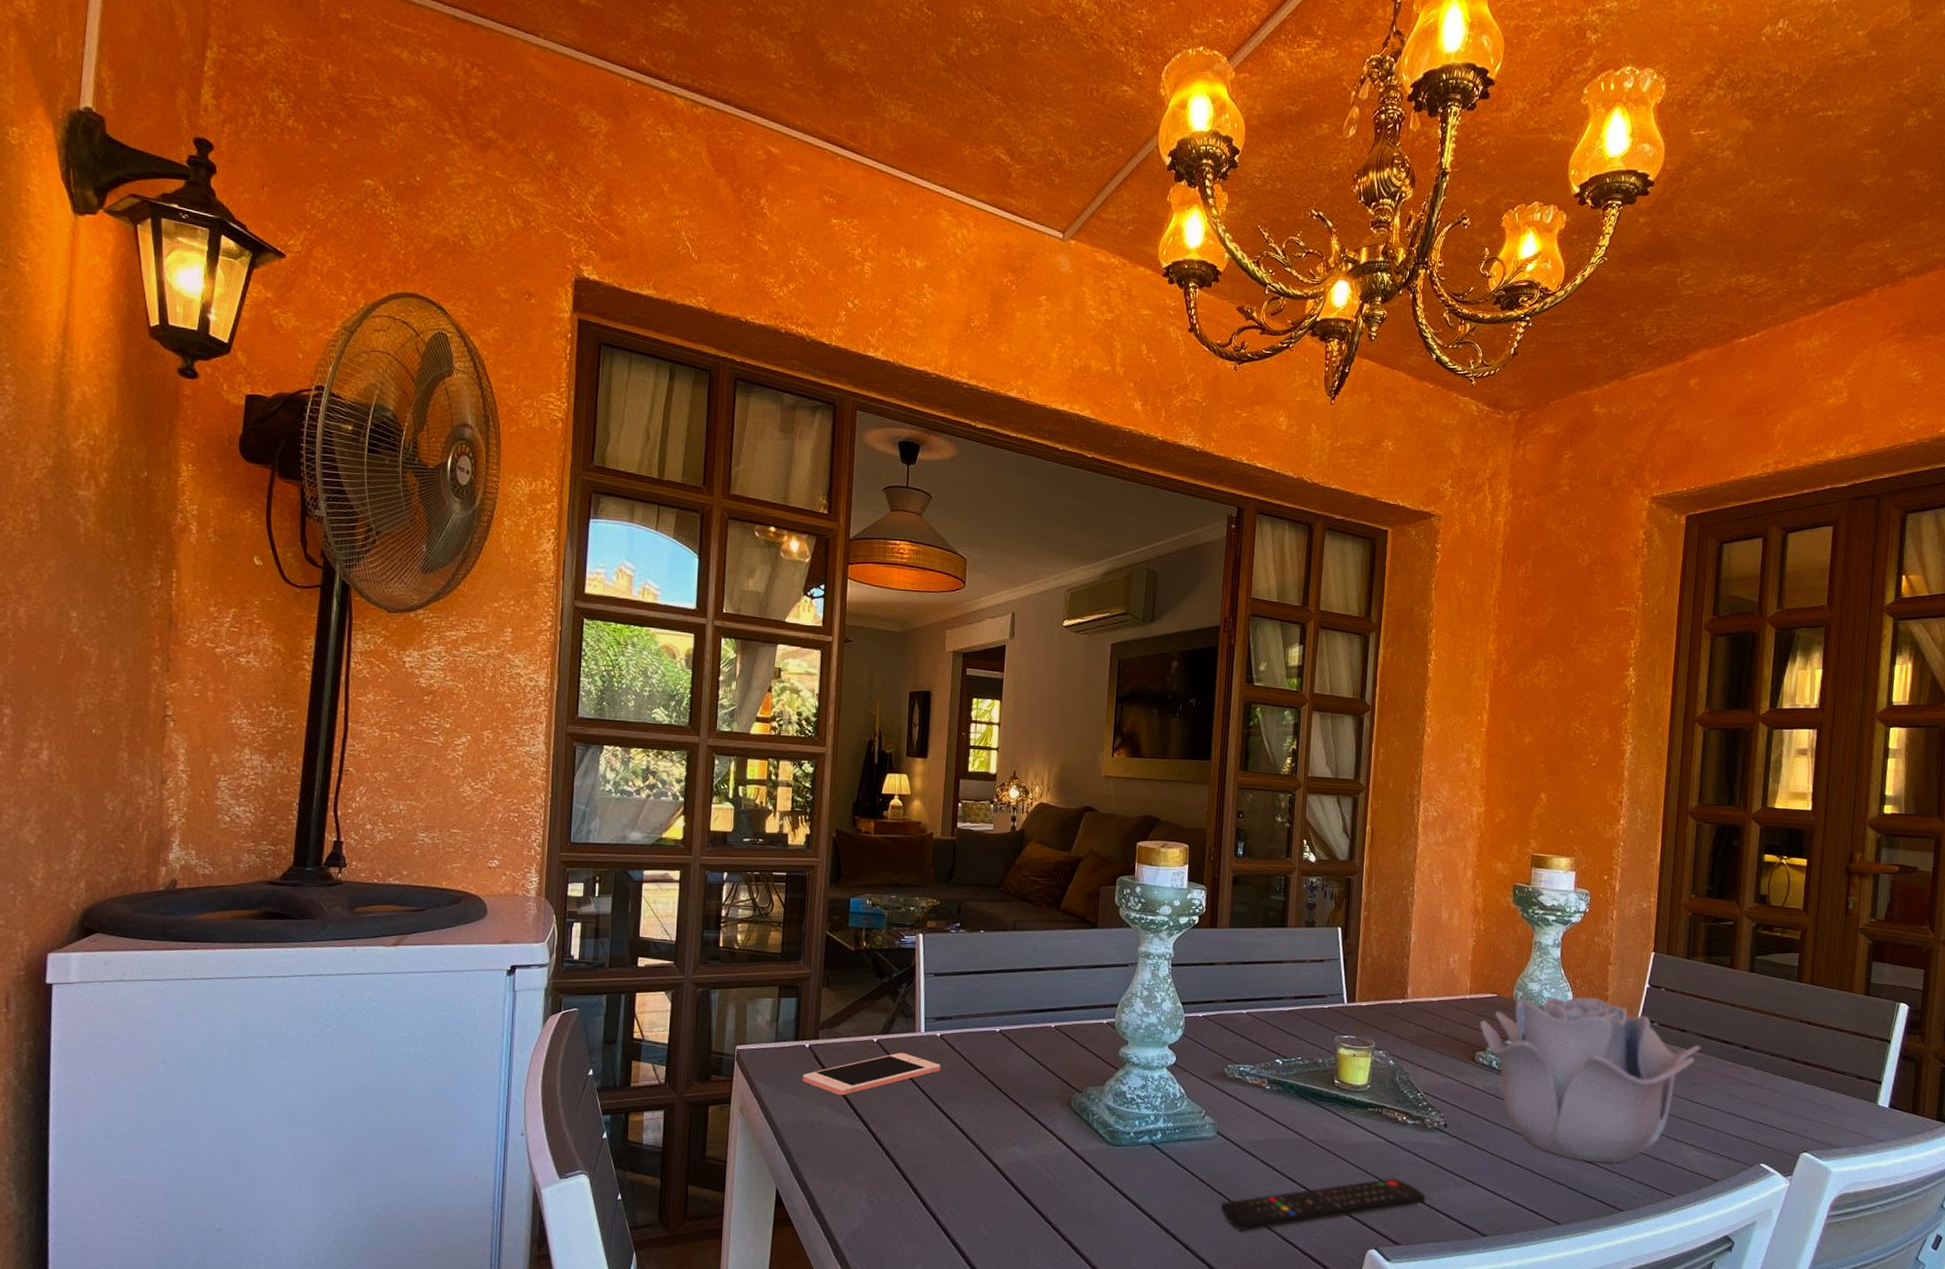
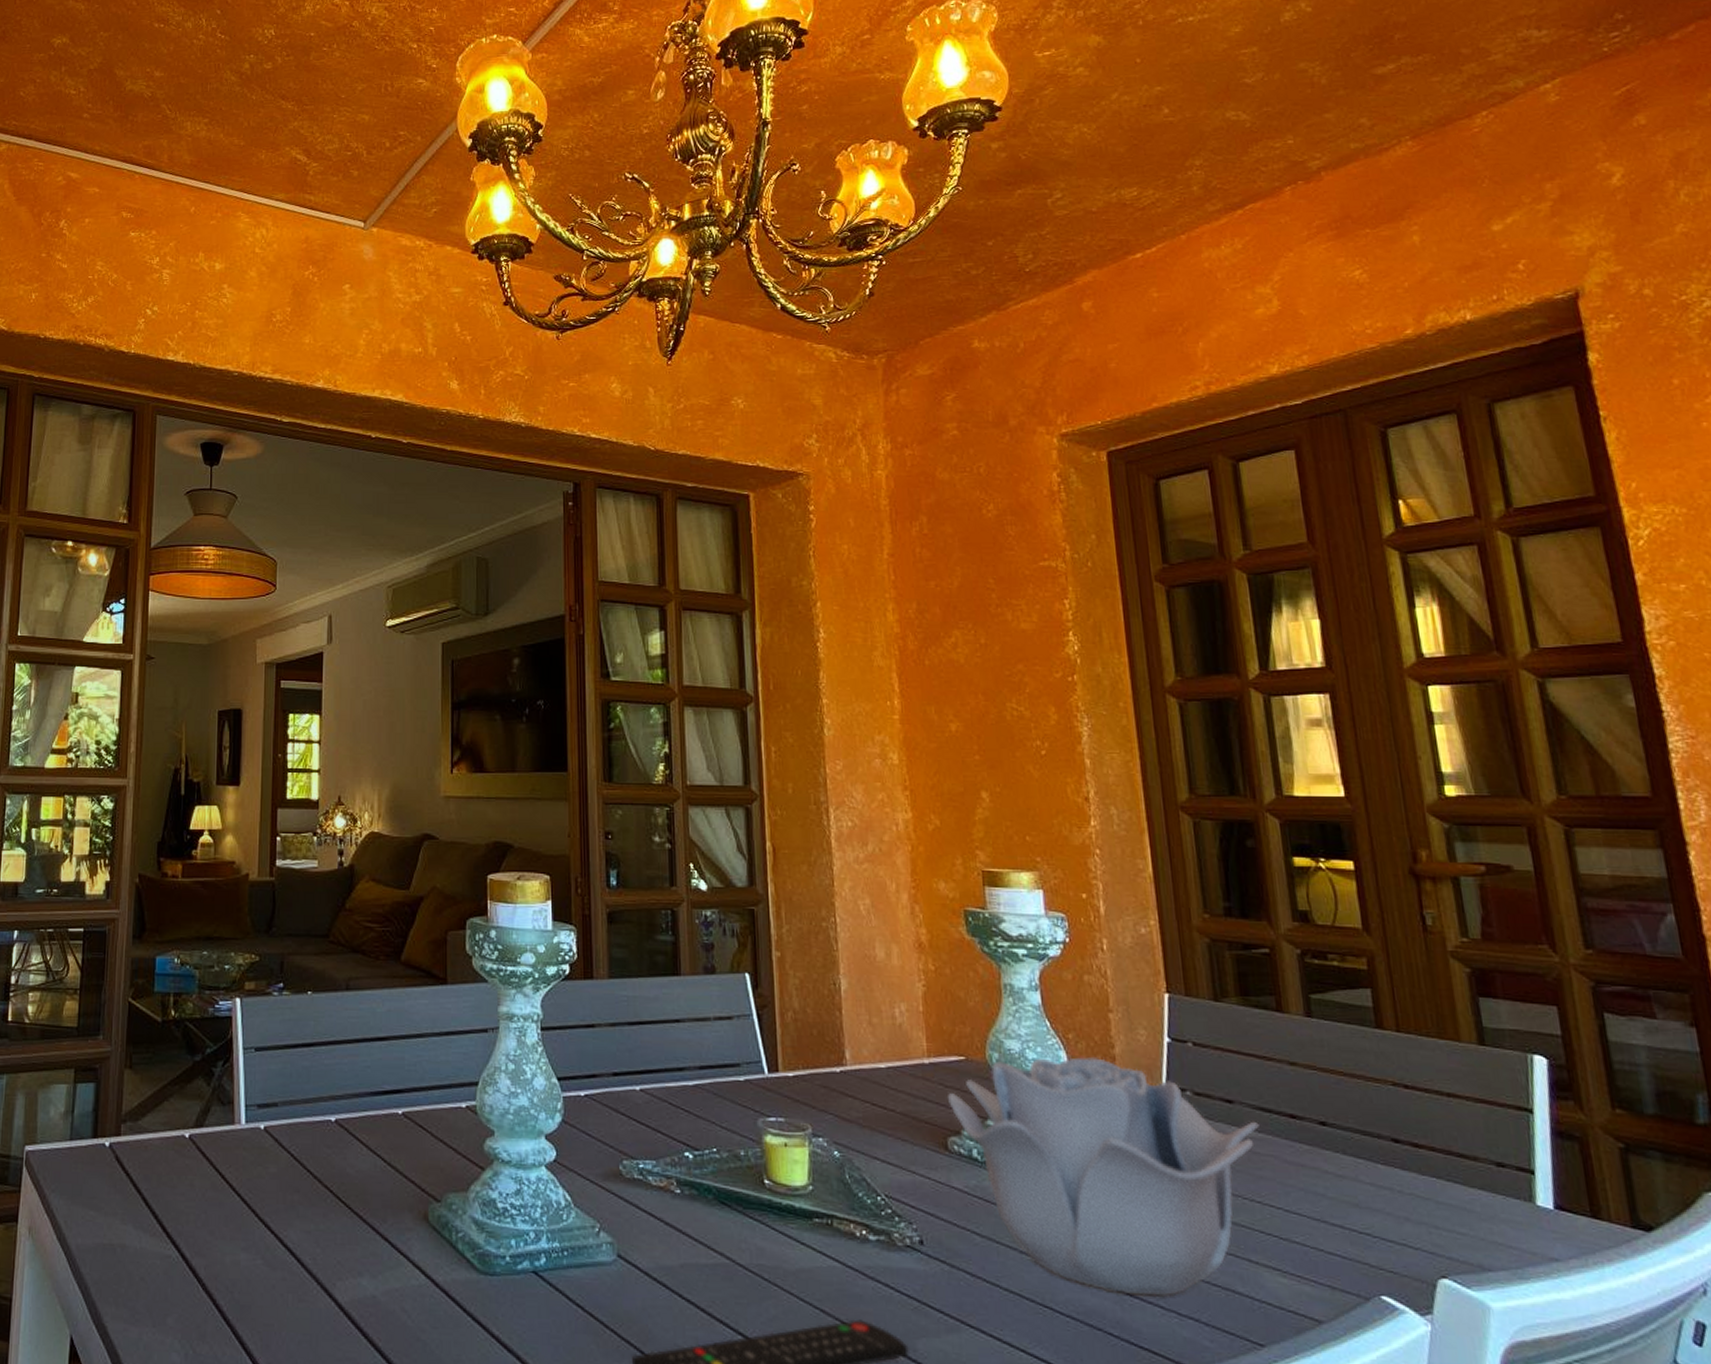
cell phone: present [803,1052,940,1095] -> none [102,1151,266,1209]

